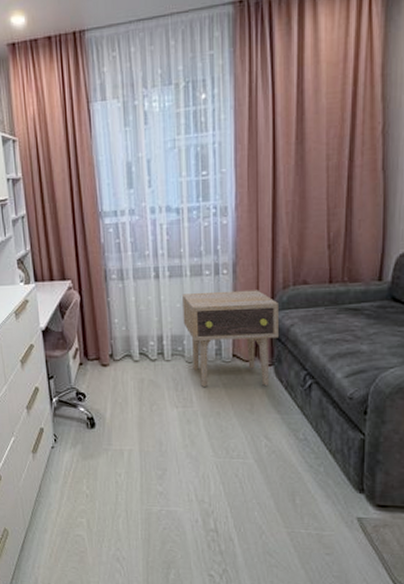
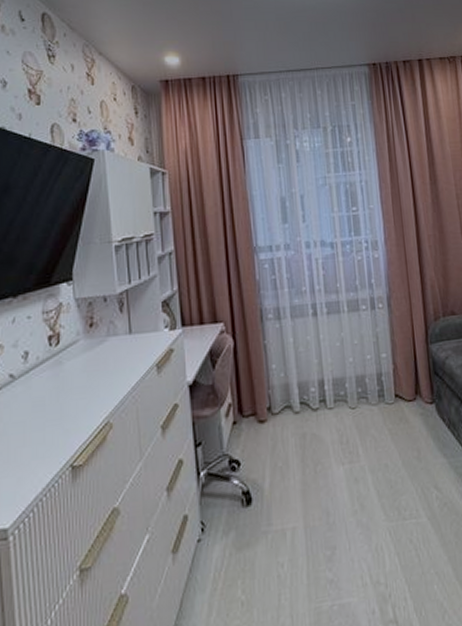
side table: present [183,290,278,387] -> none [341,323,436,435]

